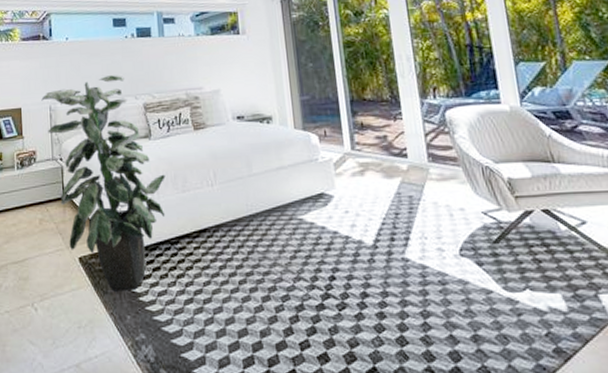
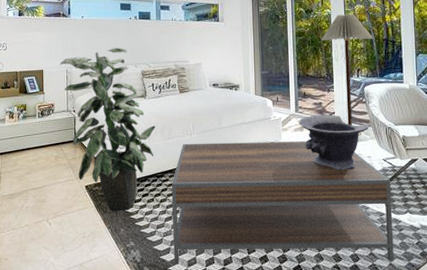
coffee table: none [189,190,515,363] -> present [171,141,394,263]
decorative bowl: none [357,151,459,230] -> present [299,114,370,171]
floor lamp: none [378,12,461,188] -> present [321,13,374,142]

